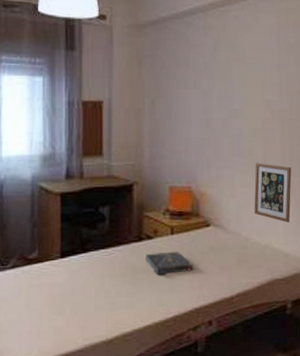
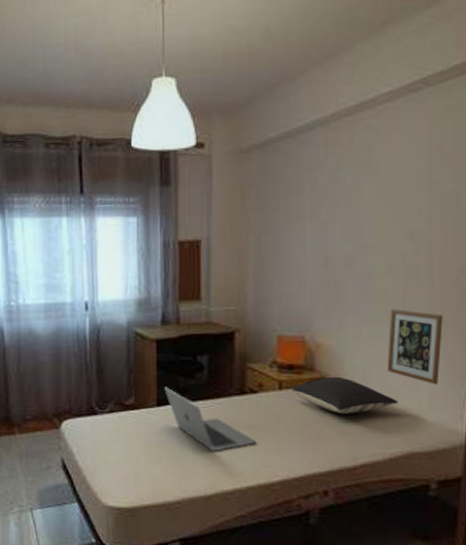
laptop: none [68,238,152,297] -> present [164,387,256,452]
book: present [145,250,193,276] -> none [249,408,306,435]
pillow: none [181,220,263,252] -> present [291,376,398,414]

